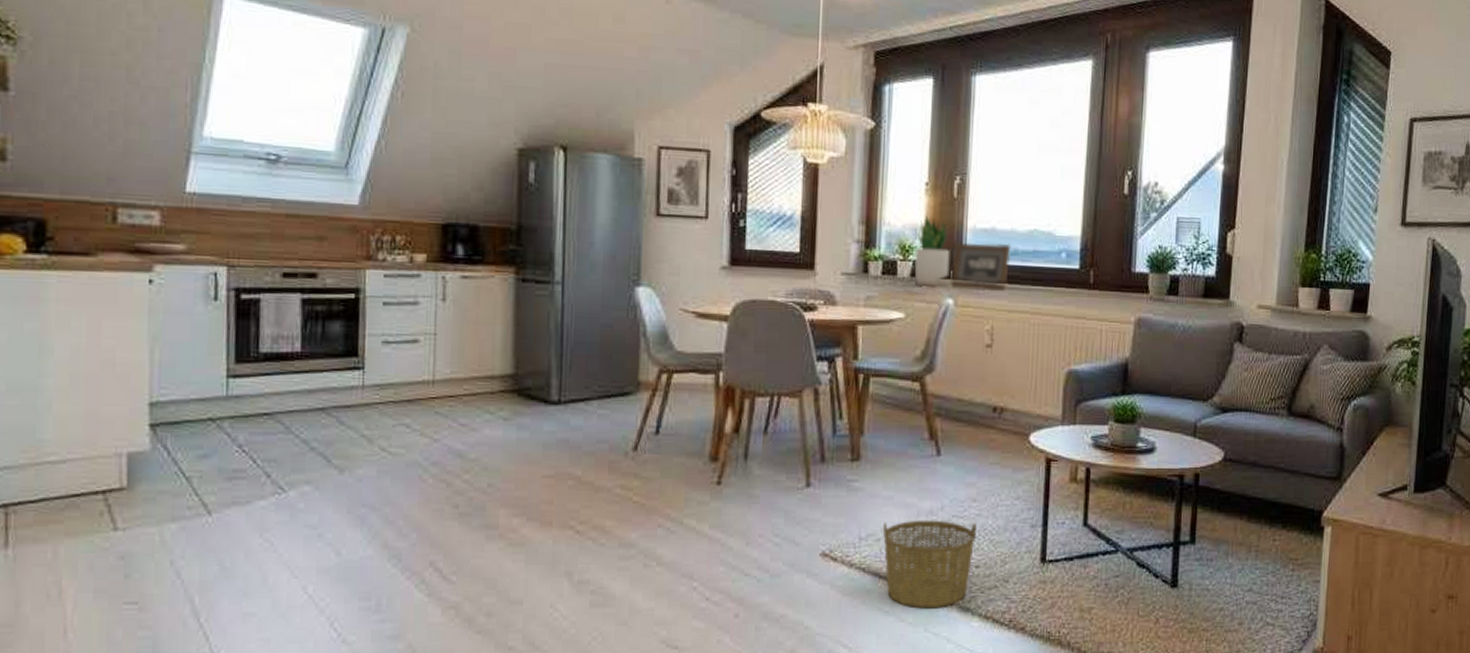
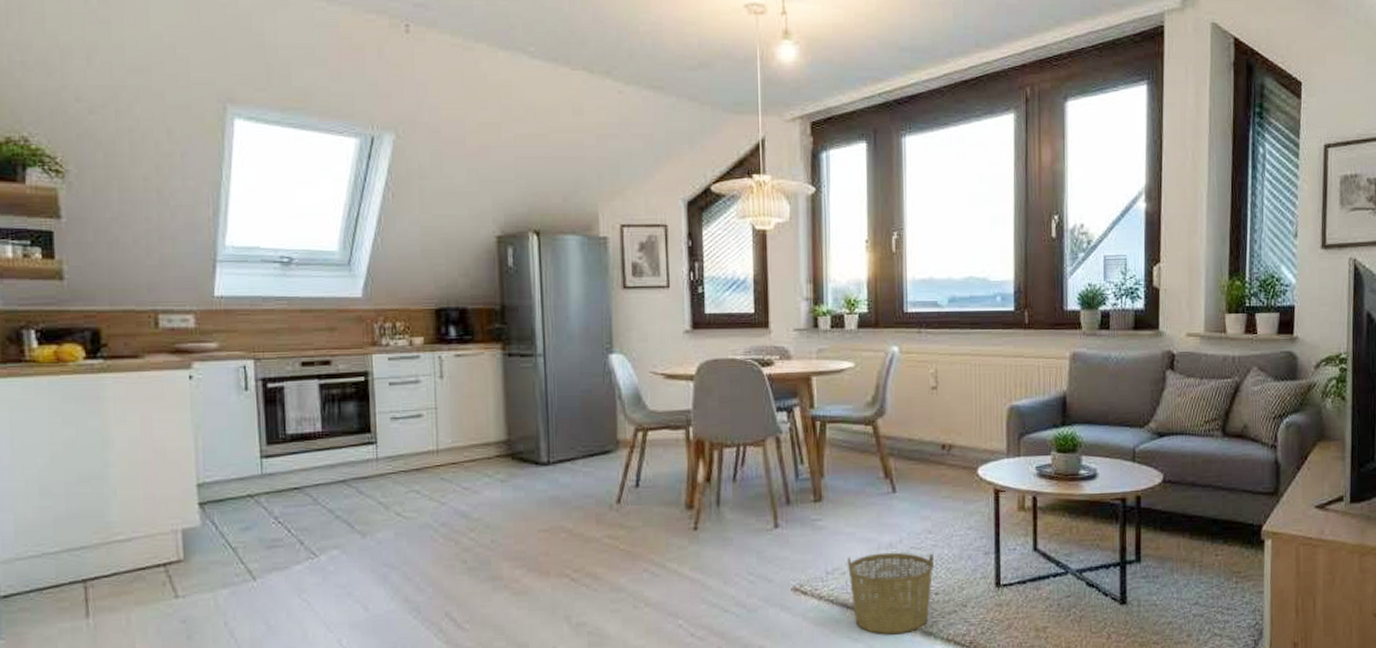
planter: present [914,215,952,288] -> none [858,270,896,338]
picture frame: present [950,243,1012,292] -> none [895,291,949,338]

